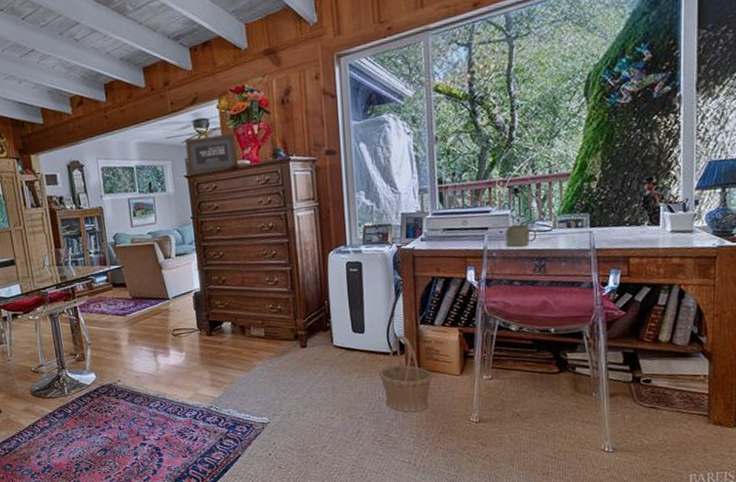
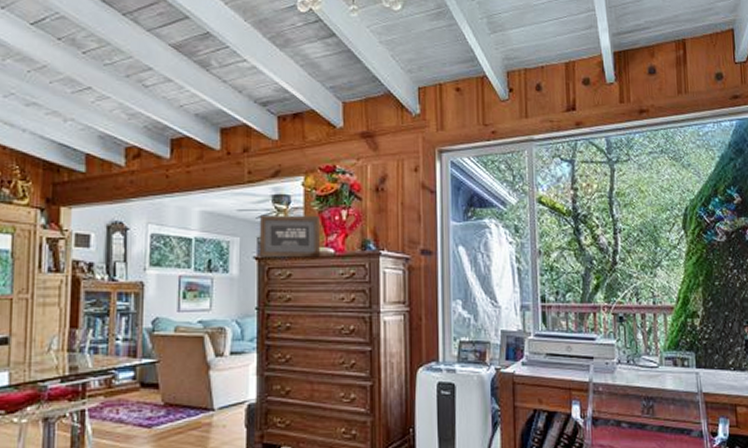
mug: present [506,224,538,248] -> none [612,357,644,384]

